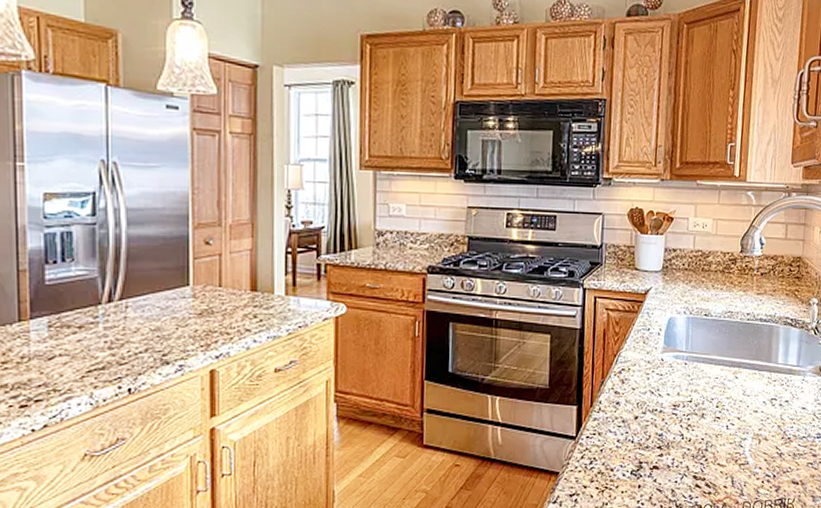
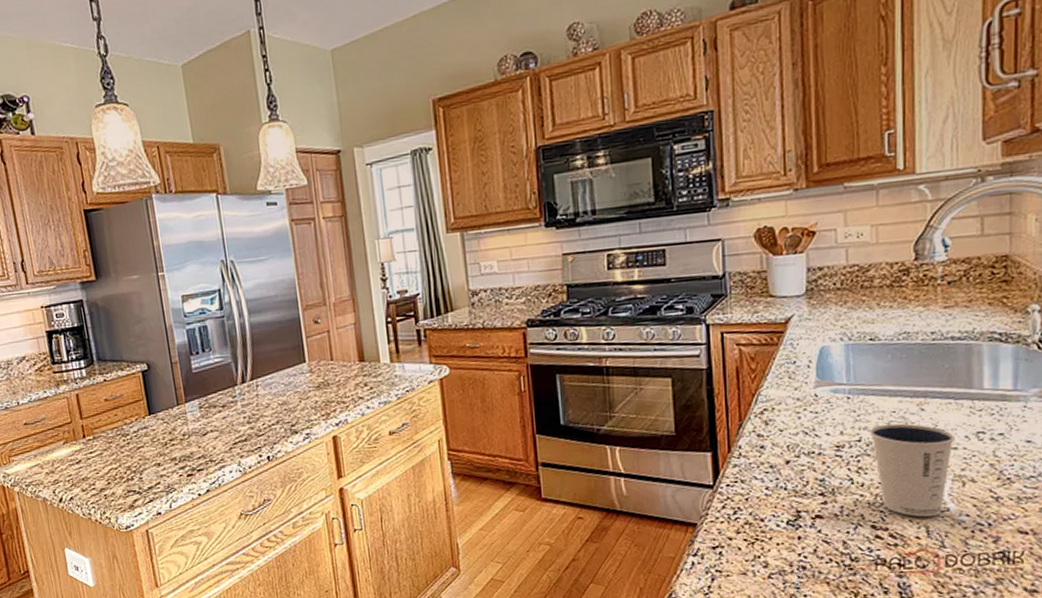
dixie cup: none [698,388,757,469] -> present [869,423,955,517]

